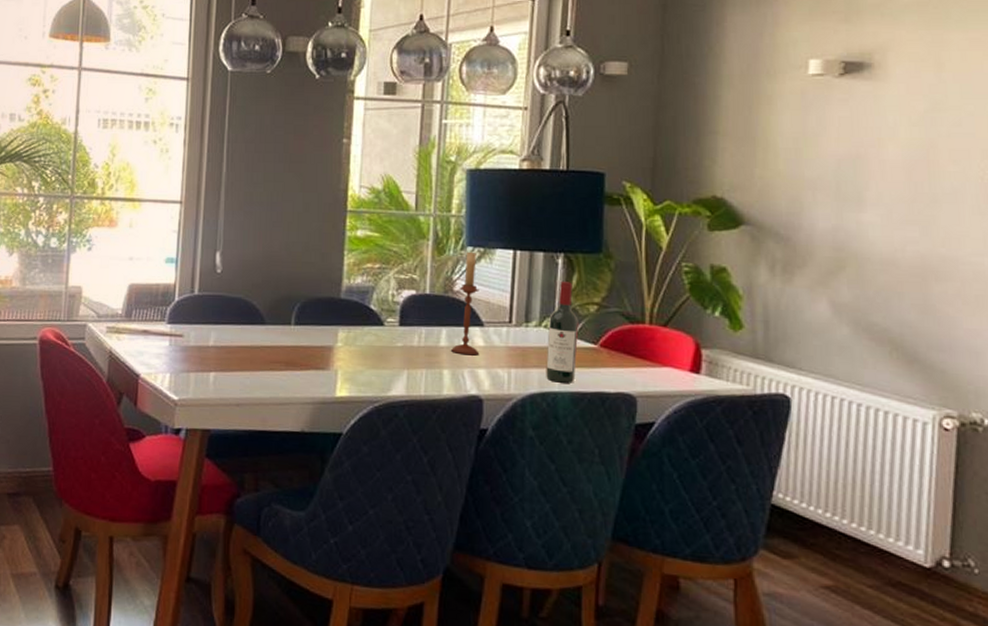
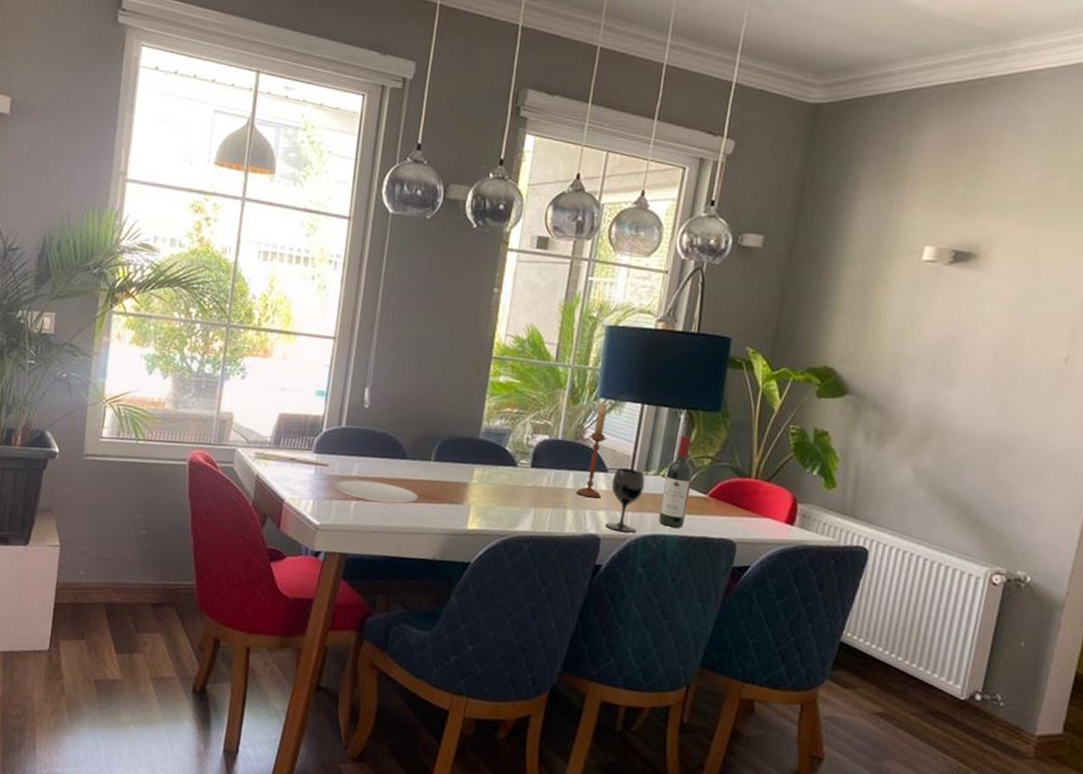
plate: none [191,349,280,374] -> present [334,479,418,504]
wine glass: none [487,320,526,392] -> present [605,467,645,533]

